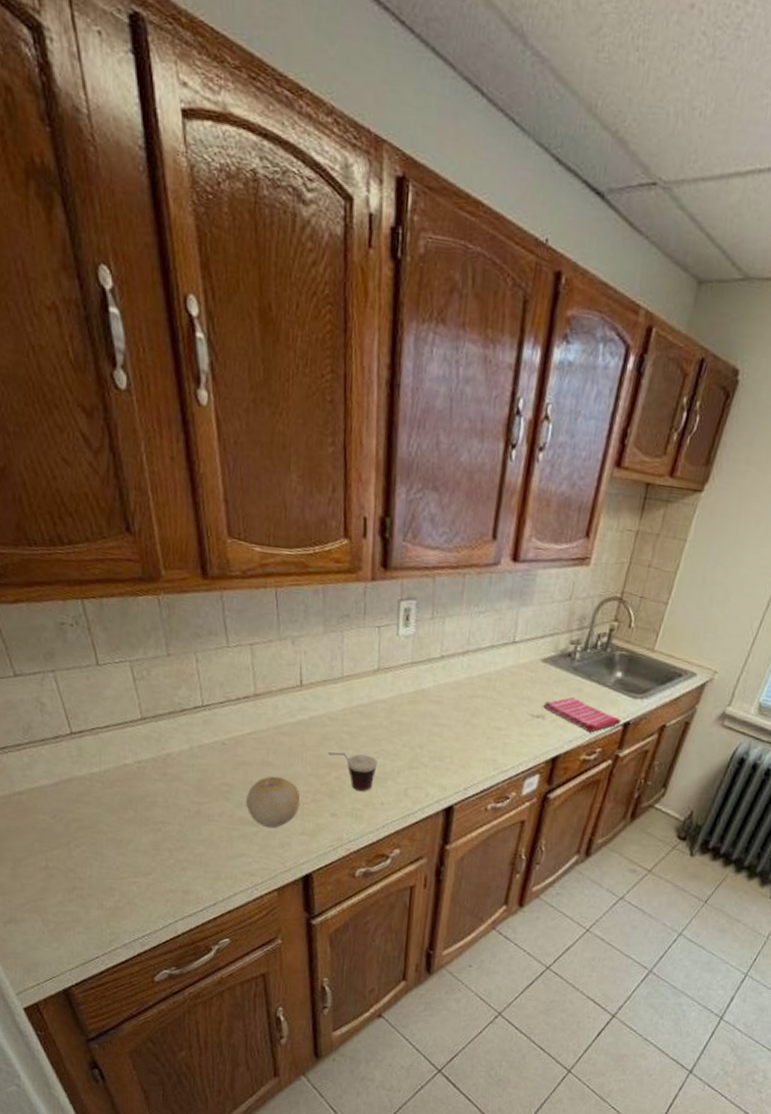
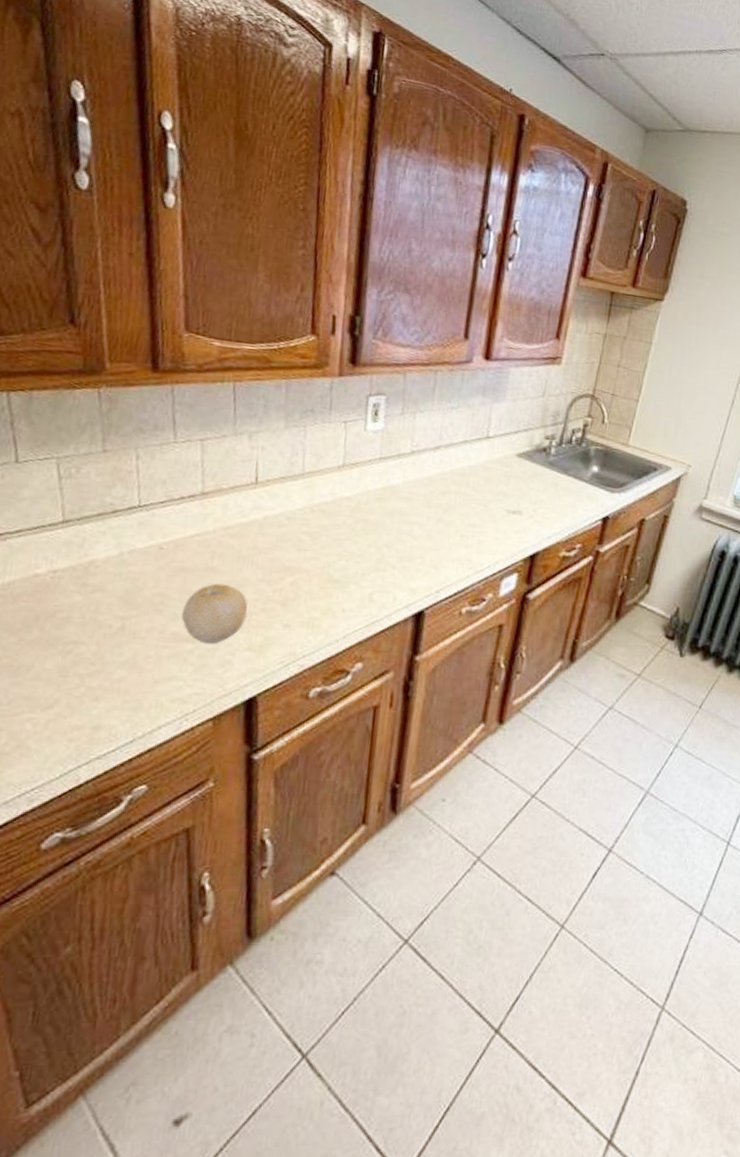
cup: present [328,752,378,791] -> none [283,554,340,597]
dish towel: present [543,697,621,733] -> none [519,492,600,528]

